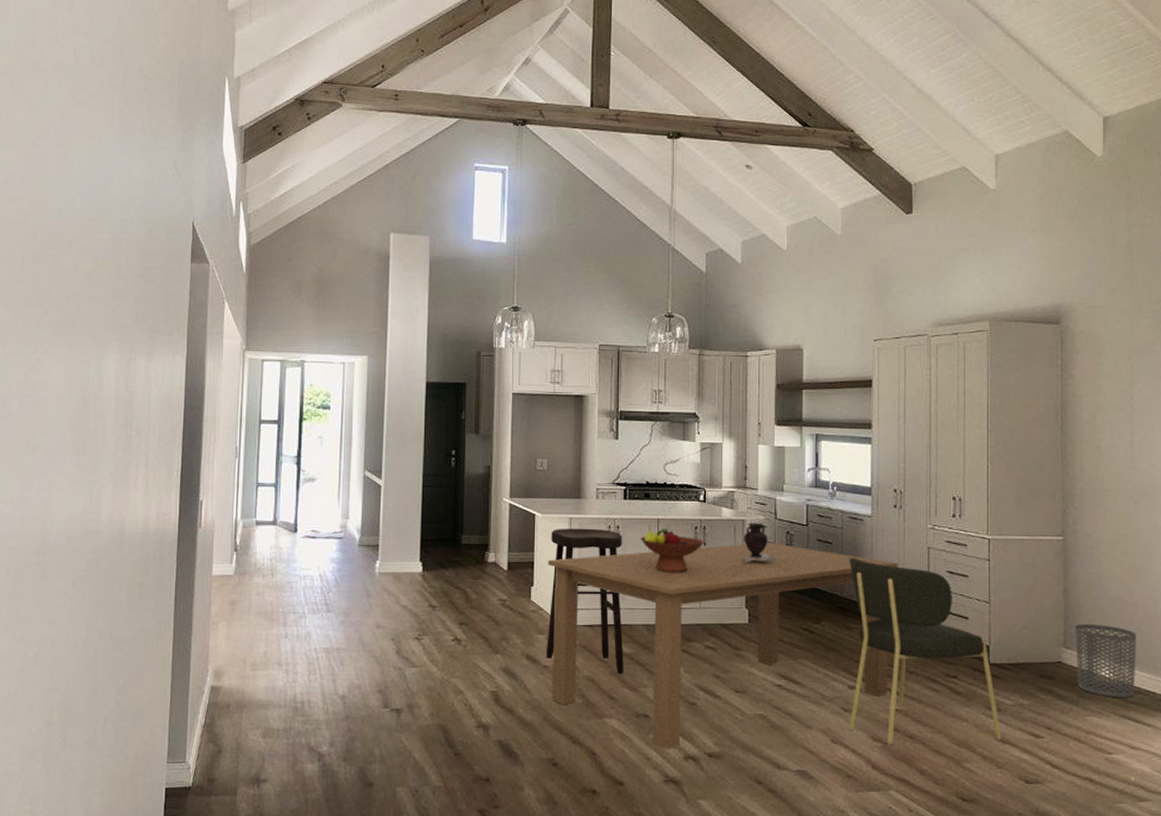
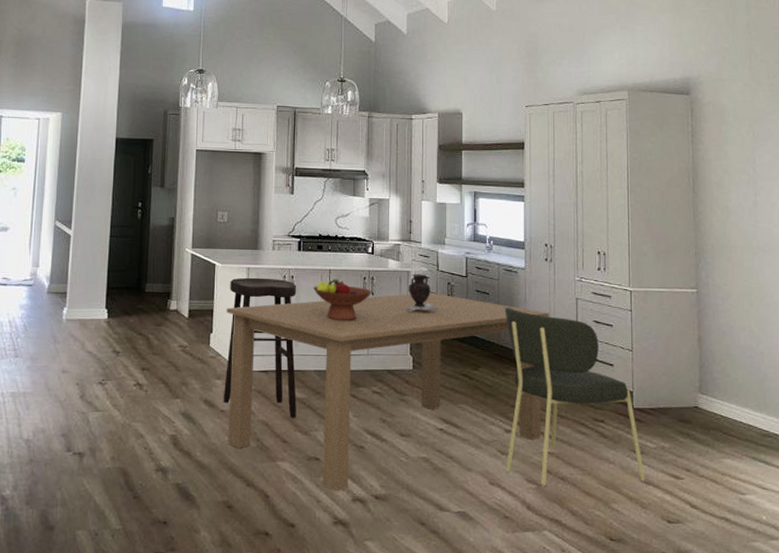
waste bin: present [1075,624,1137,697] -> none [709,371,765,441]

